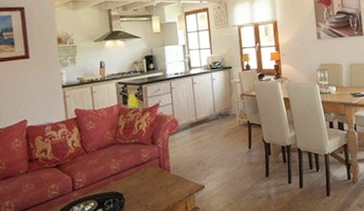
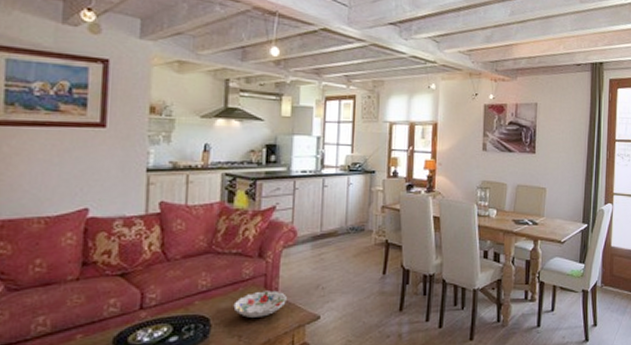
decorative bowl: none [138,169,177,191] -> present [233,290,287,318]

